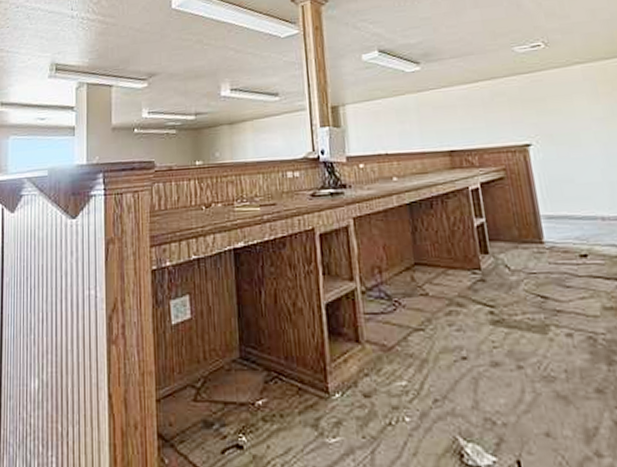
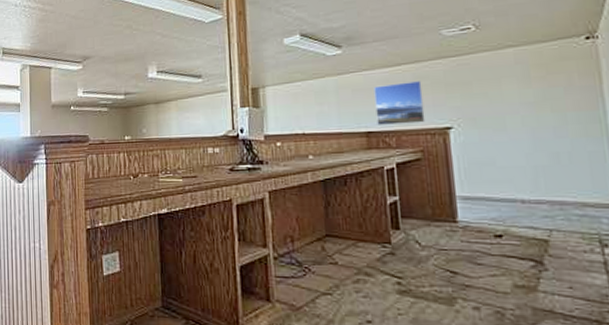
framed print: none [453,98,506,144] -> present [374,81,426,125]

